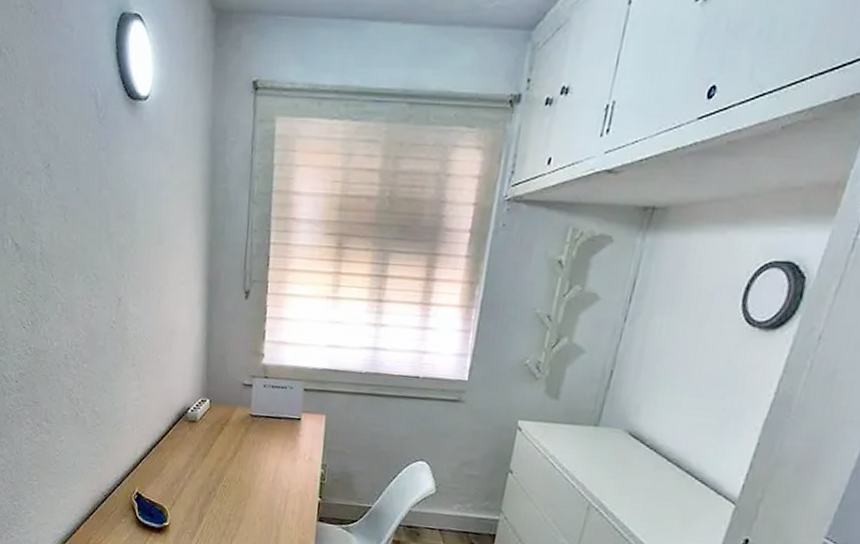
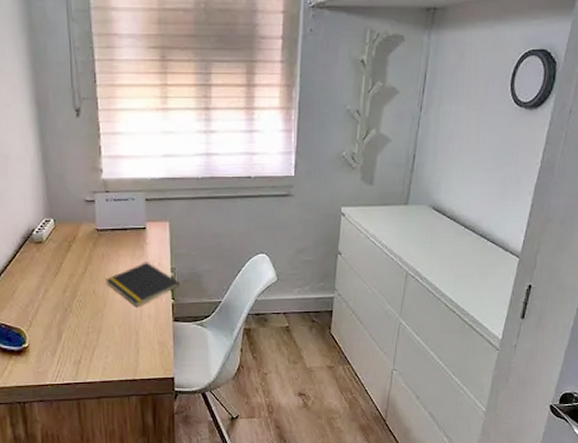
notepad: none [253,454,329,501] -> present [106,262,180,307]

